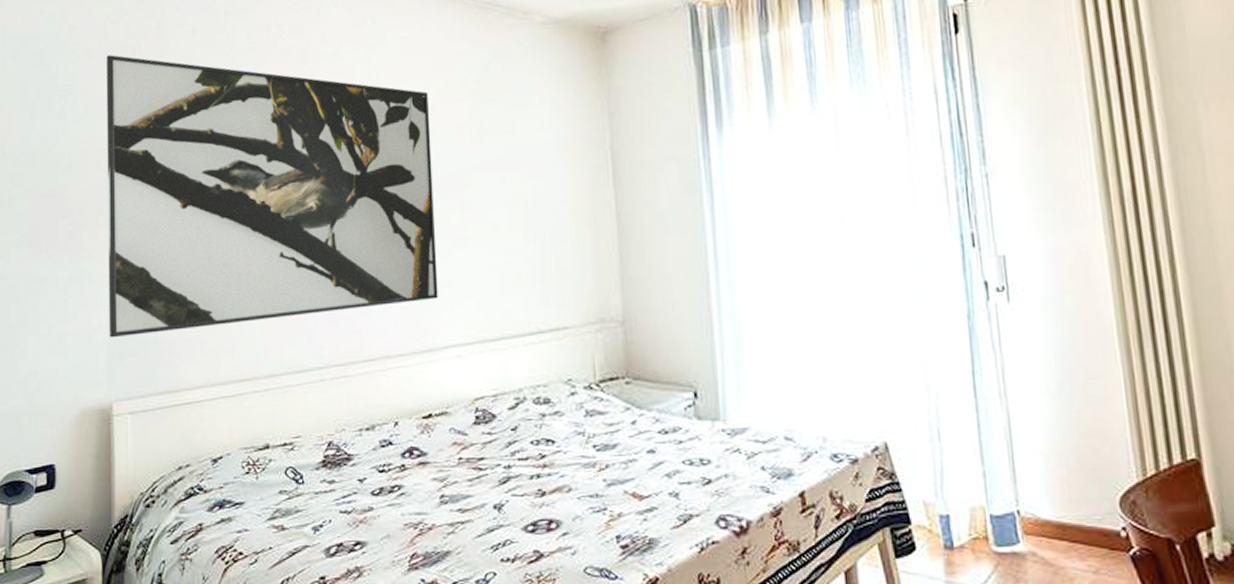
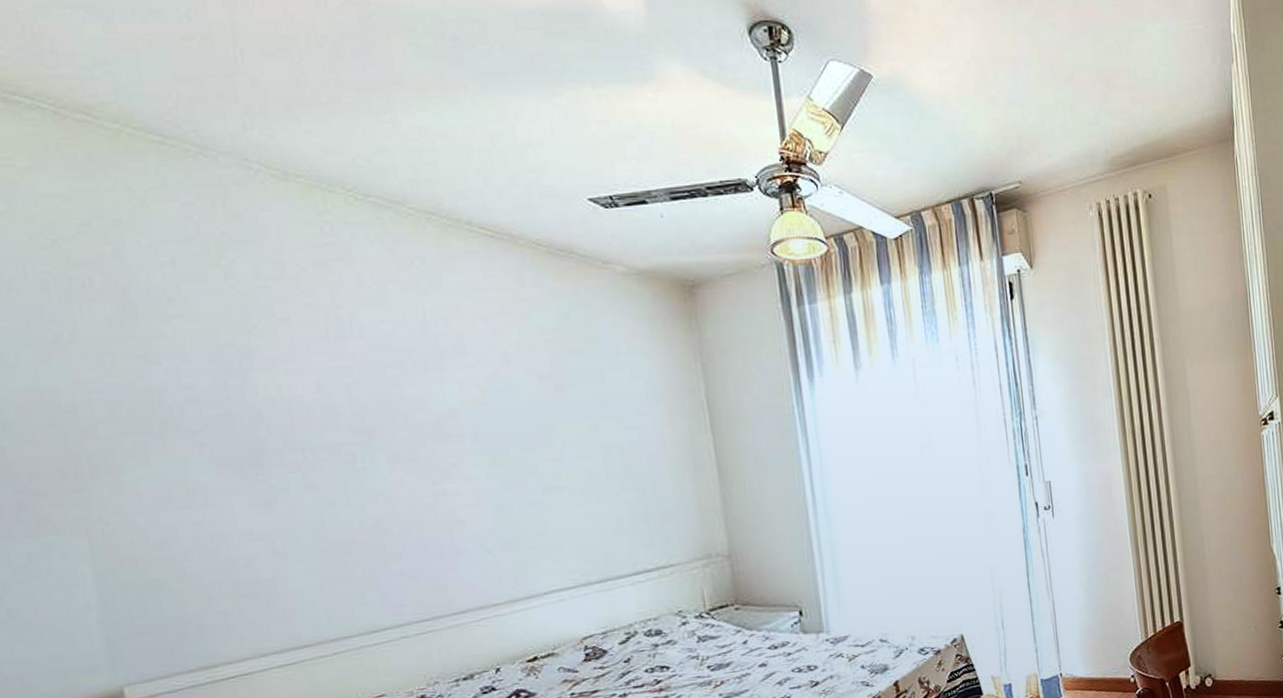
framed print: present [106,55,438,338] -> none [39,288,533,618]

